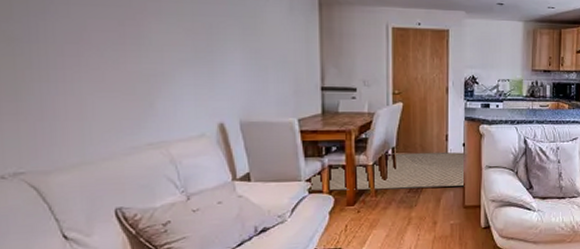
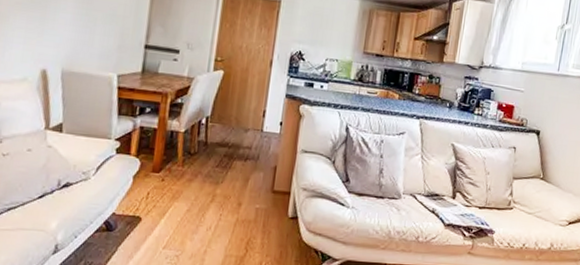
rug: present [308,152,466,191] -> none [116,122,282,168]

